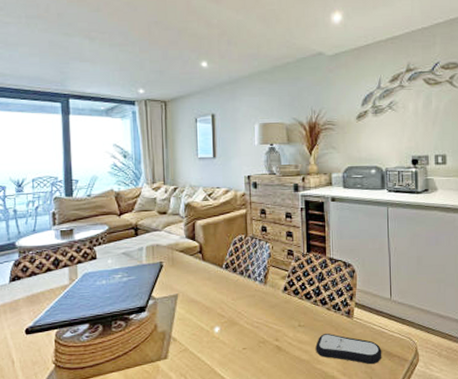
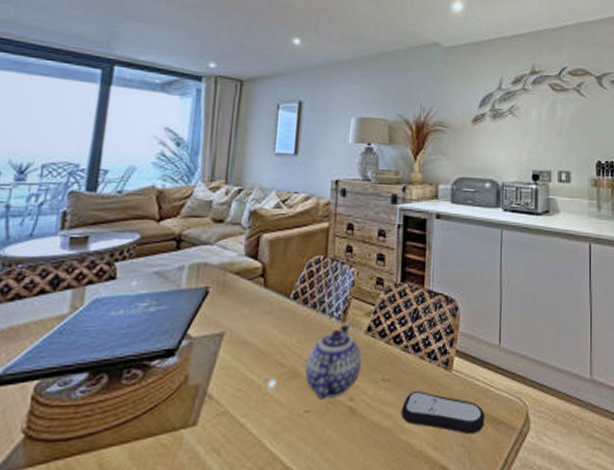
teapot: none [240,285,281,340] -> present [305,324,361,400]

